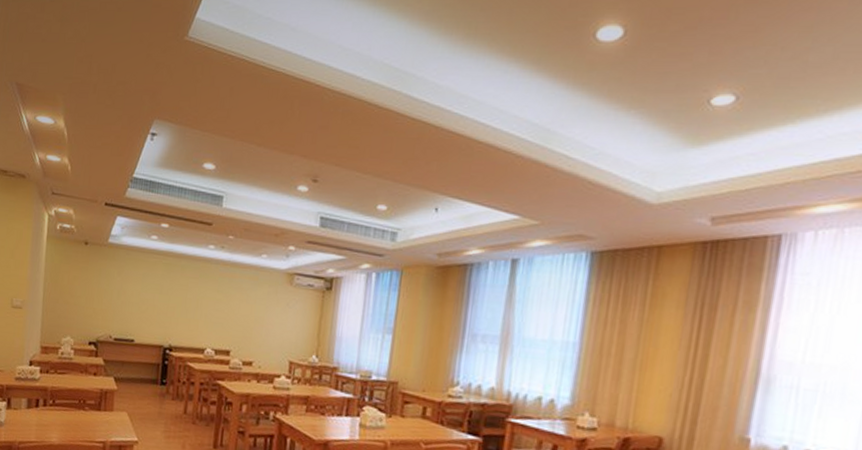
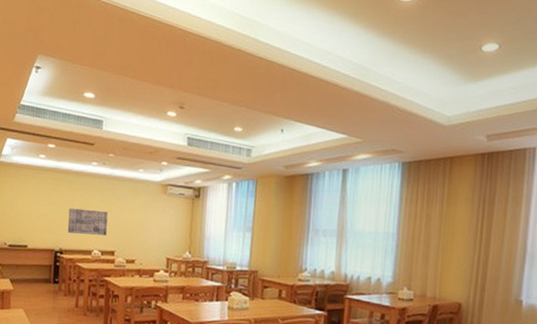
wall art: none [178,298,224,332] -> present [67,208,108,236]

